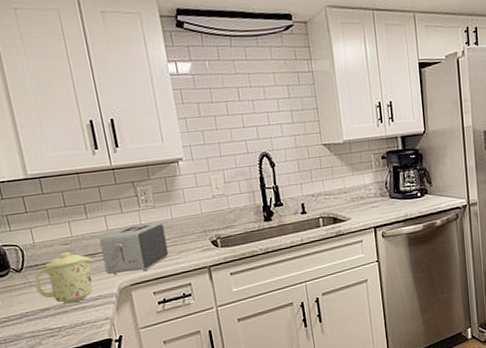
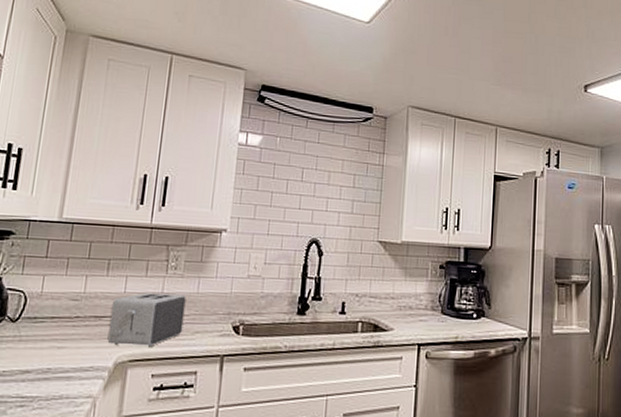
mug: present [34,251,94,304] -> none [24,308,98,370]

